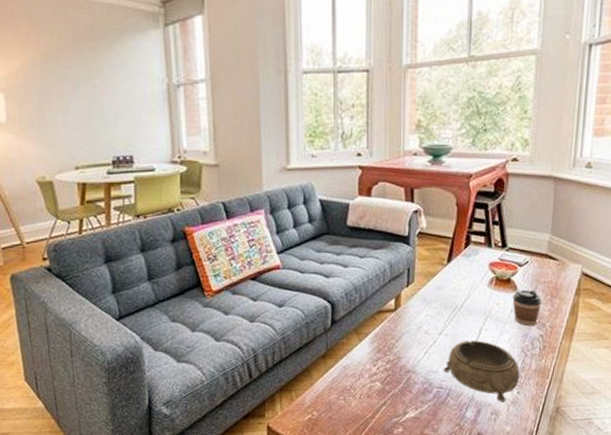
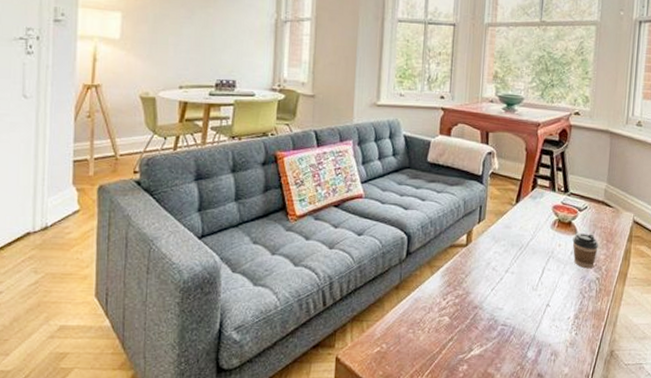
decorative bowl: present [443,340,520,403] -> none [508,279,578,344]

